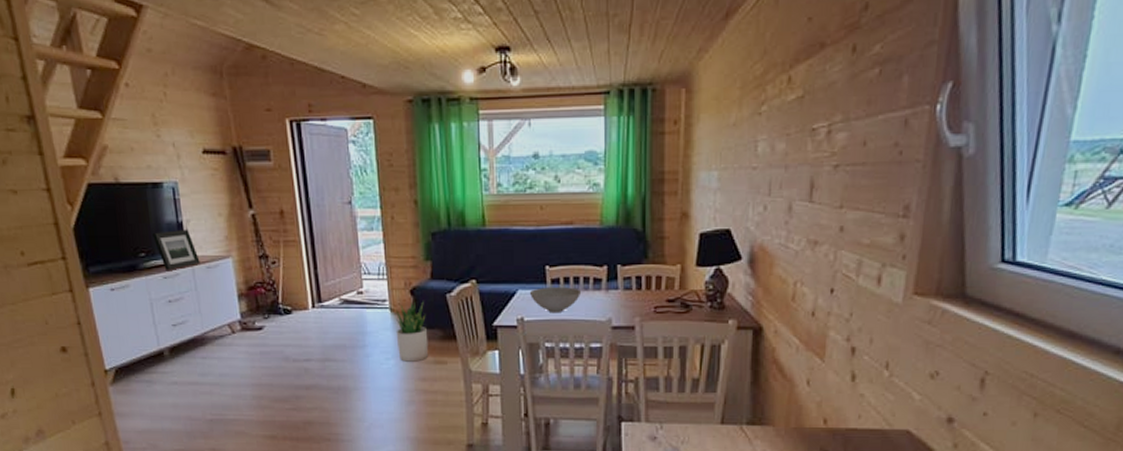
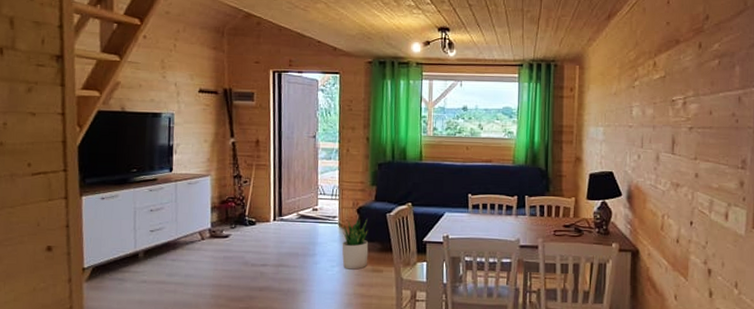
picture frame: present [152,229,200,270] -> none [146,151,183,184]
bowl: present [529,287,582,312] -> none [454,211,497,232]

